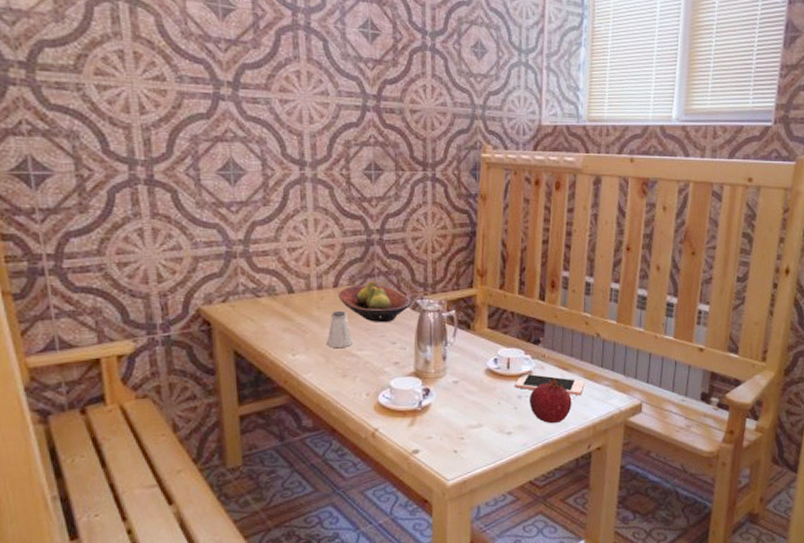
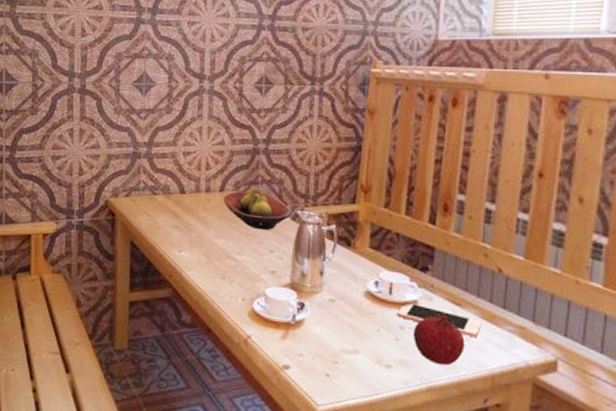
saltshaker: present [327,310,352,349] -> none [210,213,233,251]

